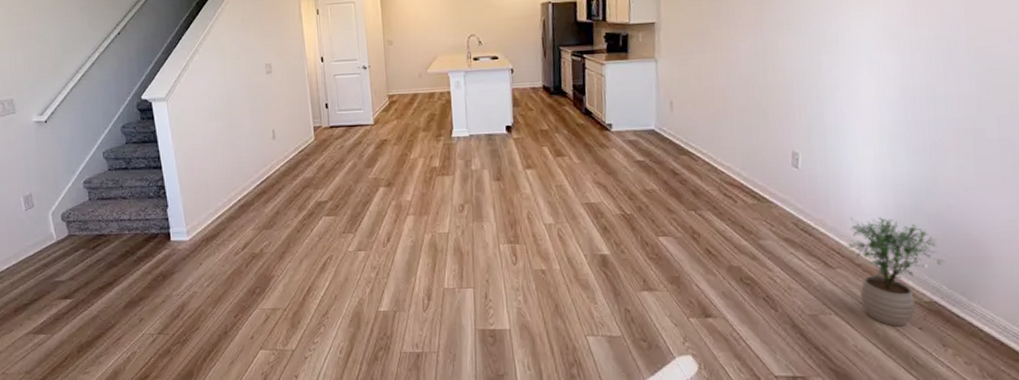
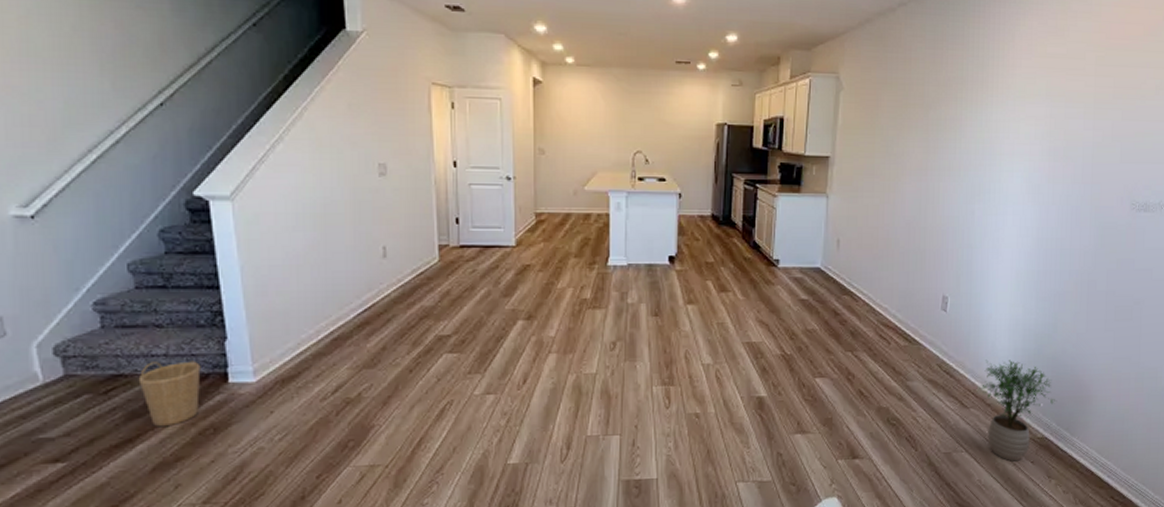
basket: none [113,224,153,274] -> present [138,361,201,428]

